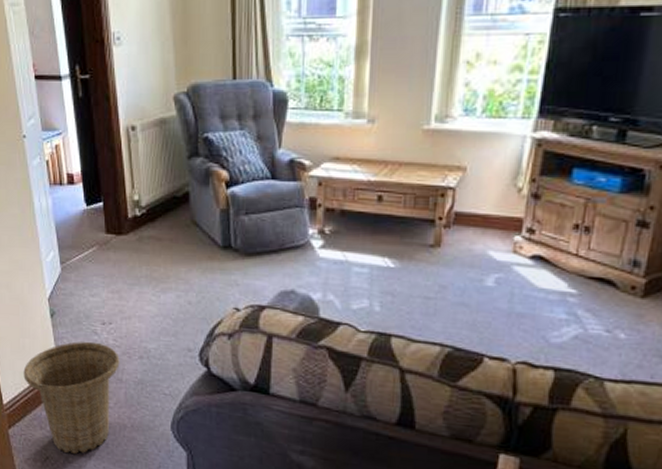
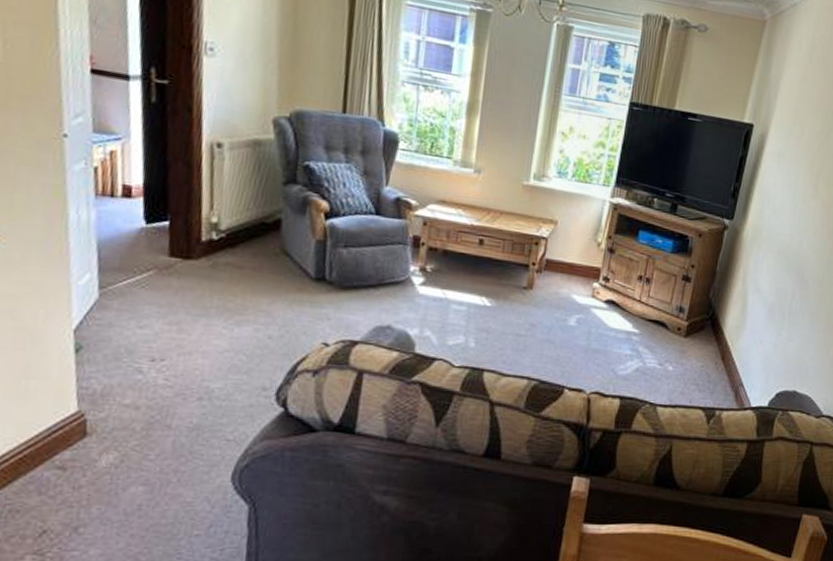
basket: present [23,341,120,454] -> none [20,381,171,522]

